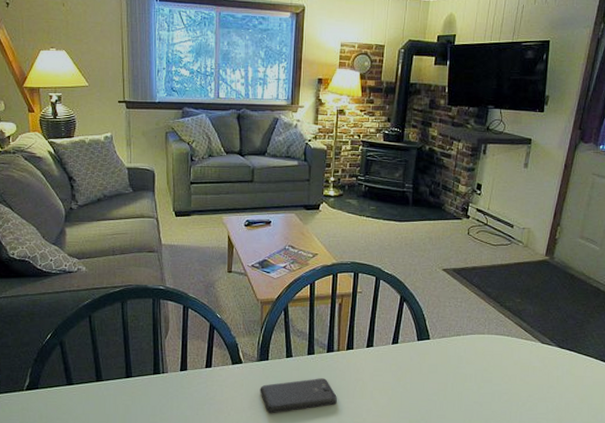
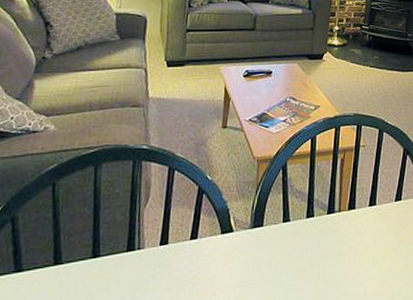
smartphone: present [260,378,337,414] -> none [251,244,337,291]

